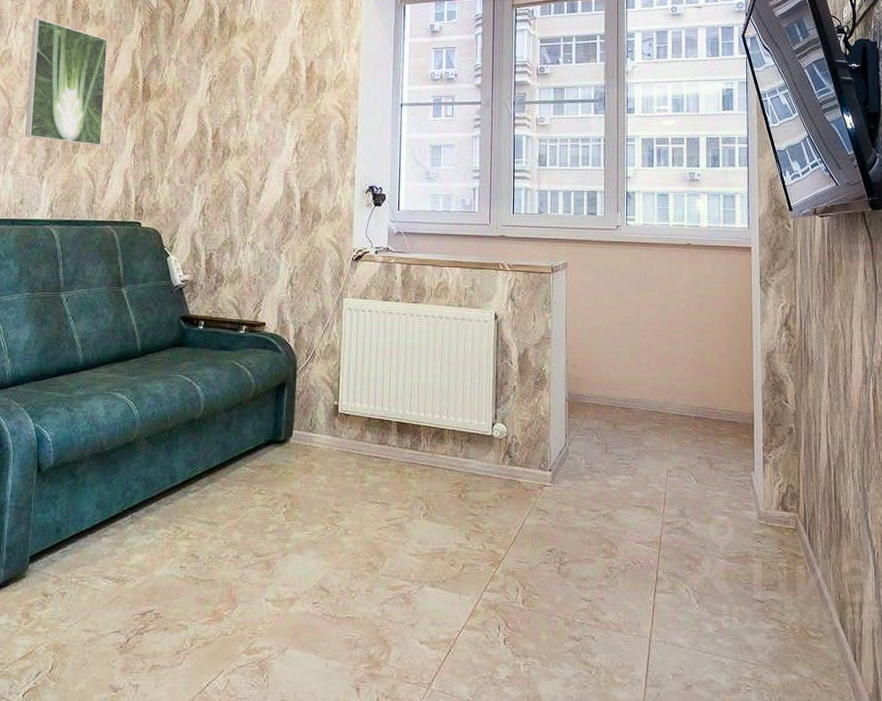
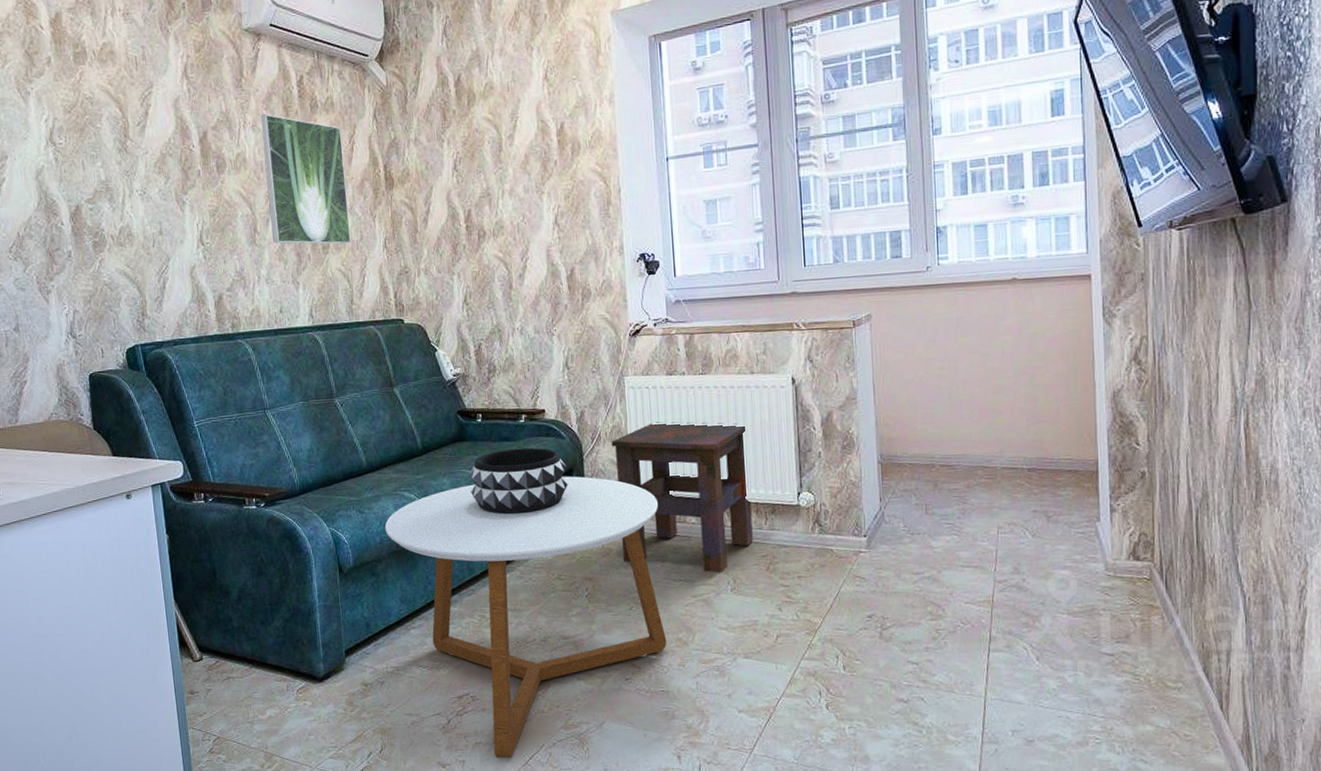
coffee table: none [91,389,362,684] -> present [384,476,667,758]
decorative bowl: none [183,358,280,424] -> present [469,447,568,515]
side table: none [324,344,452,498] -> present [611,421,753,573]

